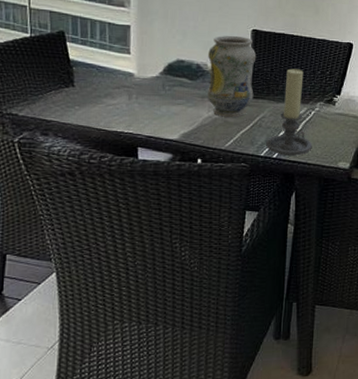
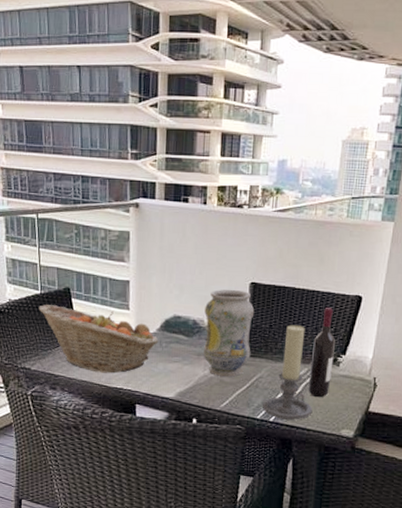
fruit basket: none [28,48,162,117] -> present [38,305,159,374]
wine bottle: none [307,53,332,133] -> present [308,308,336,397]

